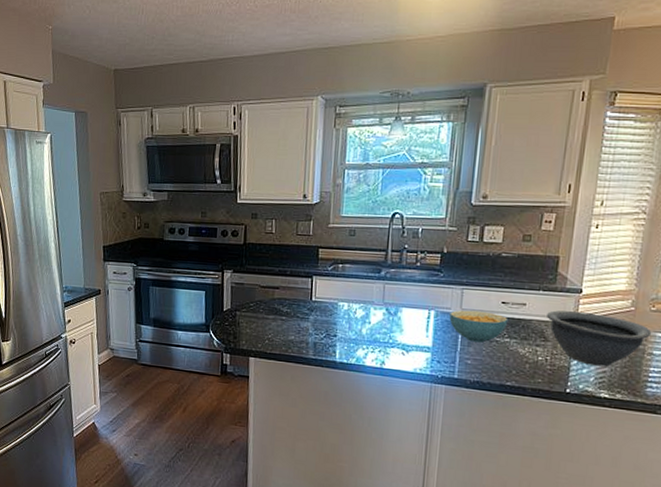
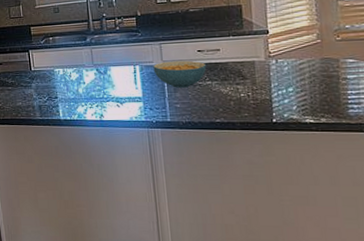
bowl: present [547,310,652,367] -> none [241,49,342,96]

